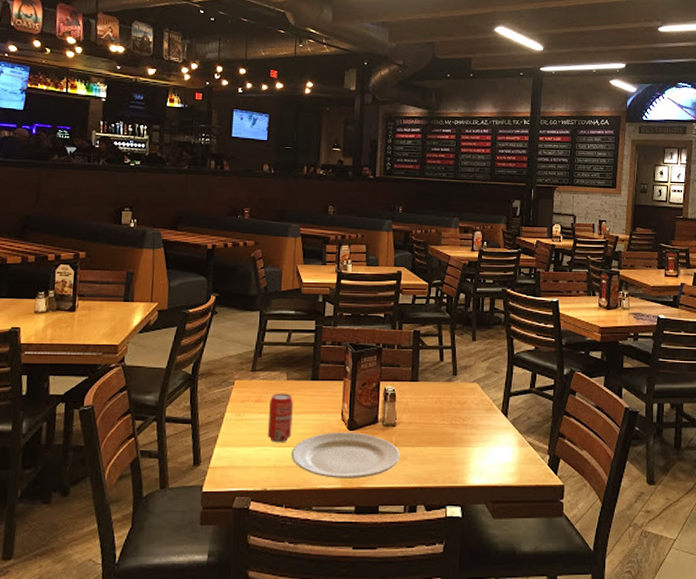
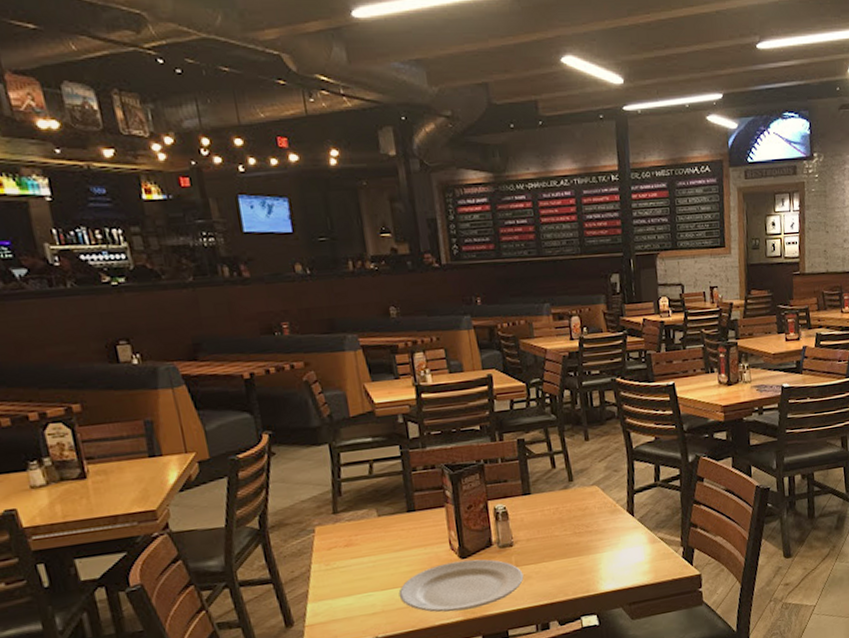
beverage can: present [267,393,293,443] -> none [362,531,396,587]

